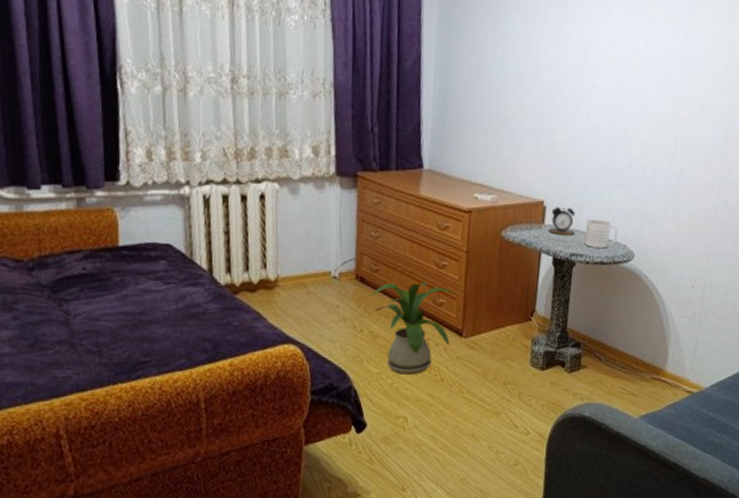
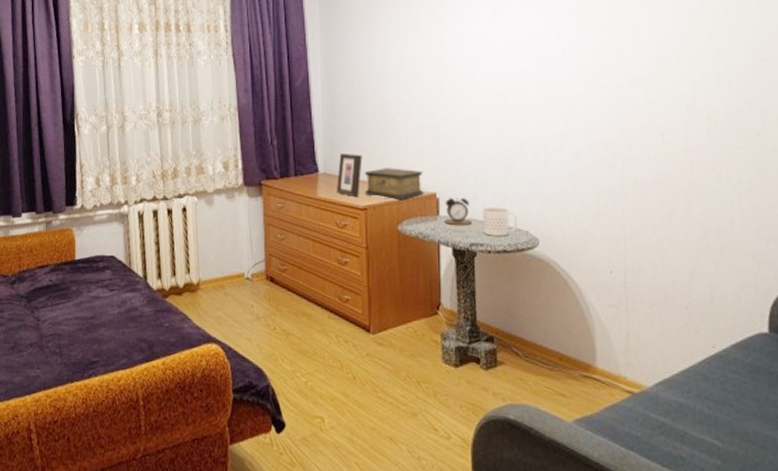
house plant: present [369,281,457,375] -> none [279,279,361,373]
picture frame: none [441,149,472,198] -> present [337,153,362,196]
decorative box: none [470,170,534,205] -> present [364,168,424,199]

